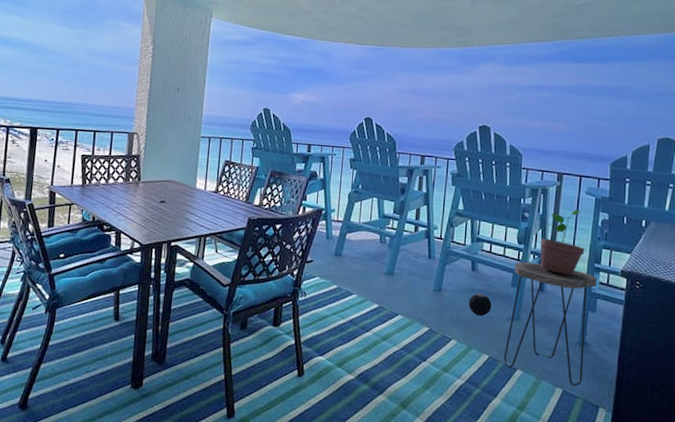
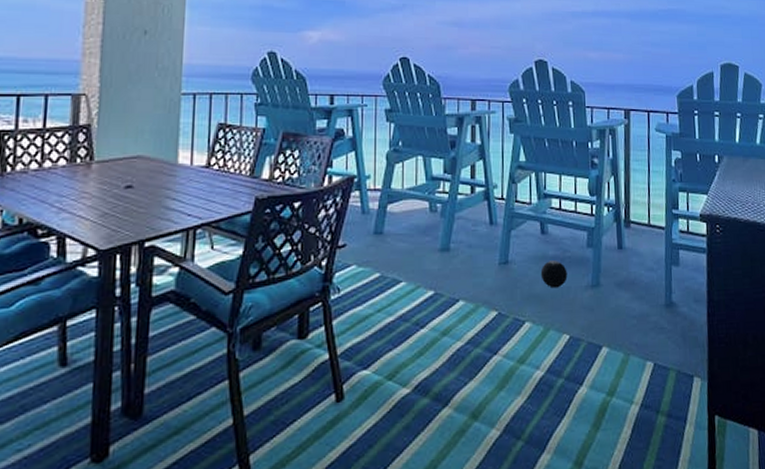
side table: present [503,261,597,387] -> none [586,215,677,357]
potted plant: present [540,209,585,276] -> none [613,149,661,227]

